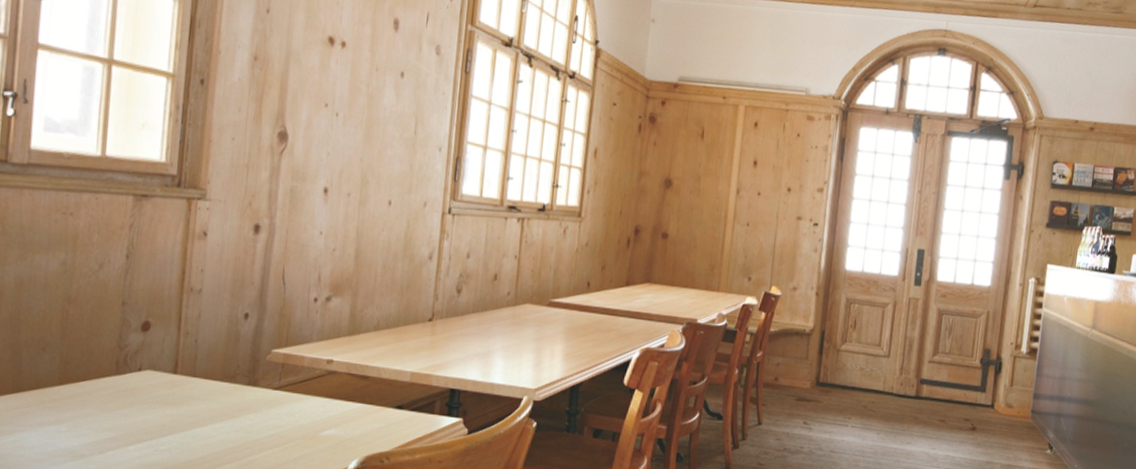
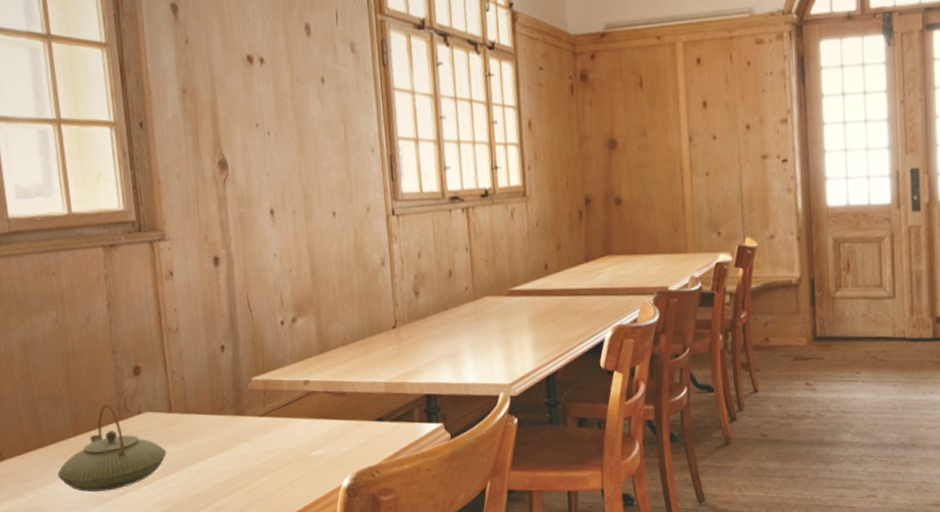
teapot: none [30,355,163,447] -> present [57,403,167,492]

